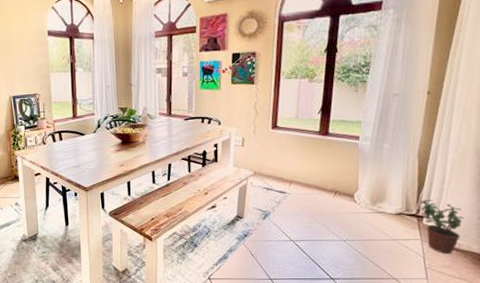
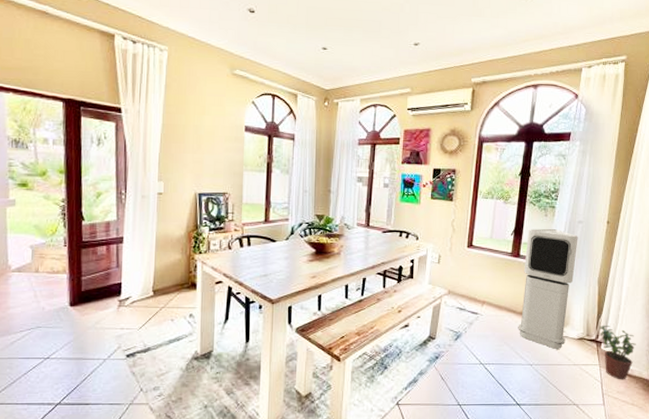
air purifier: none [329,103,394,225] -> present [518,228,578,349]

